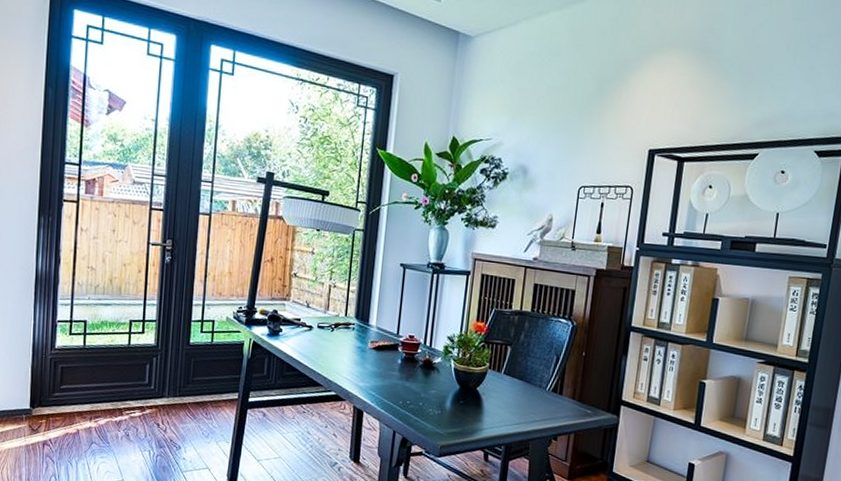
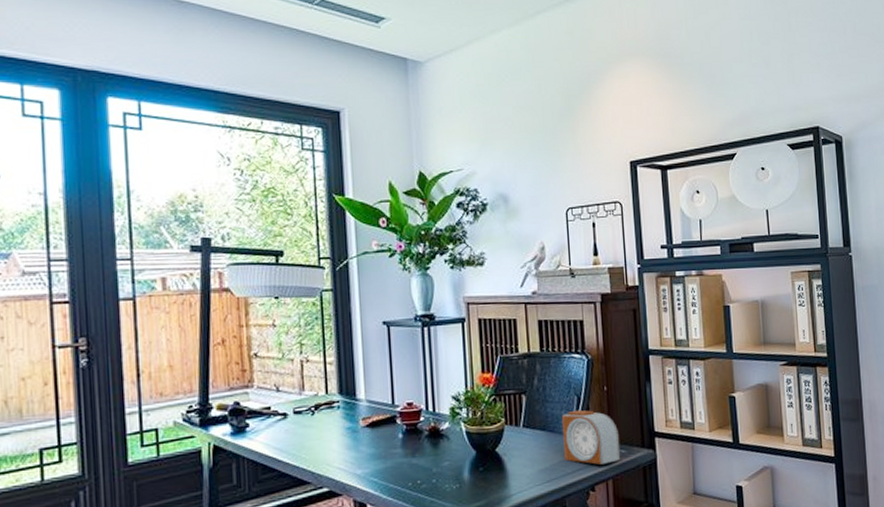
alarm clock: none [535,367,589,420] -> present [562,410,621,465]

